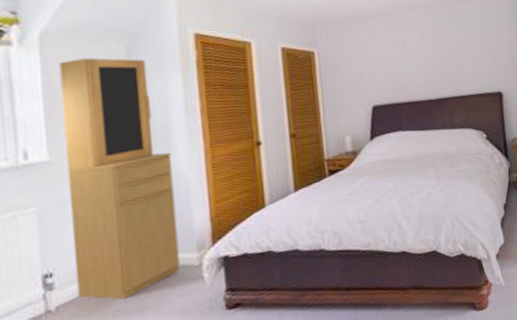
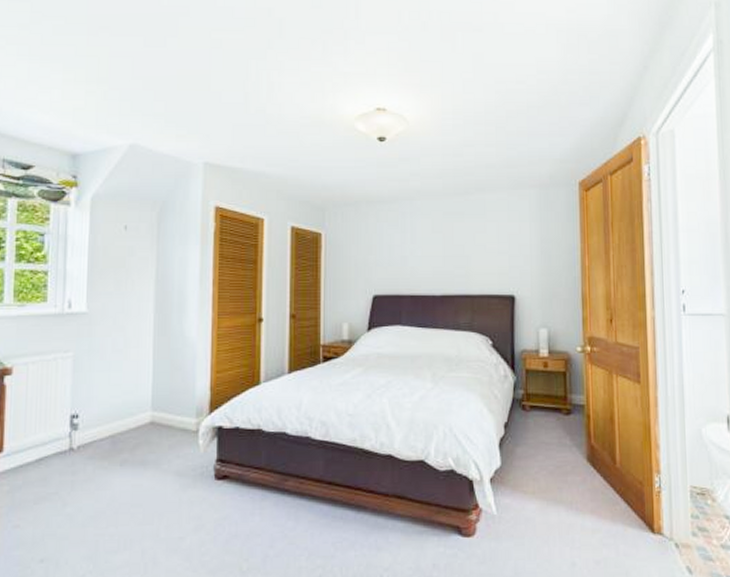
cupboard: present [59,57,180,300] -> none [95,222,184,450]

